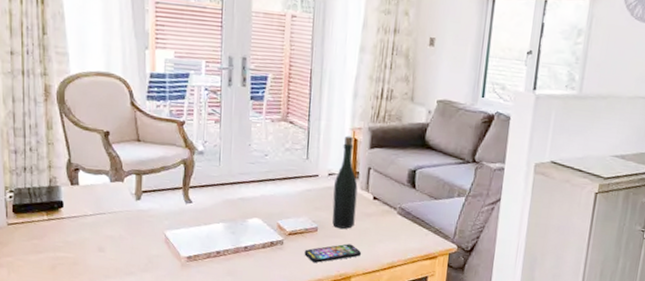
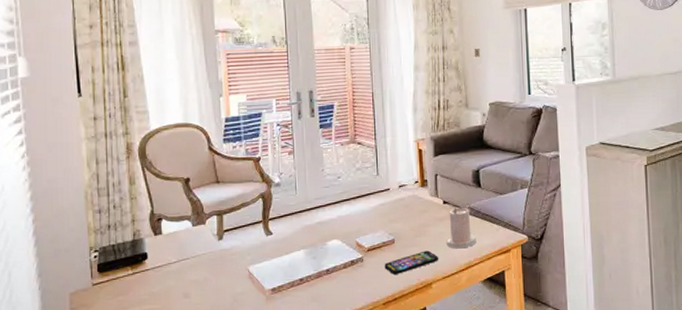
bottle: present [332,136,358,229] -> none [405,147,429,238]
candle: none [371,205,403,248] -> present [446,207,476,249]

